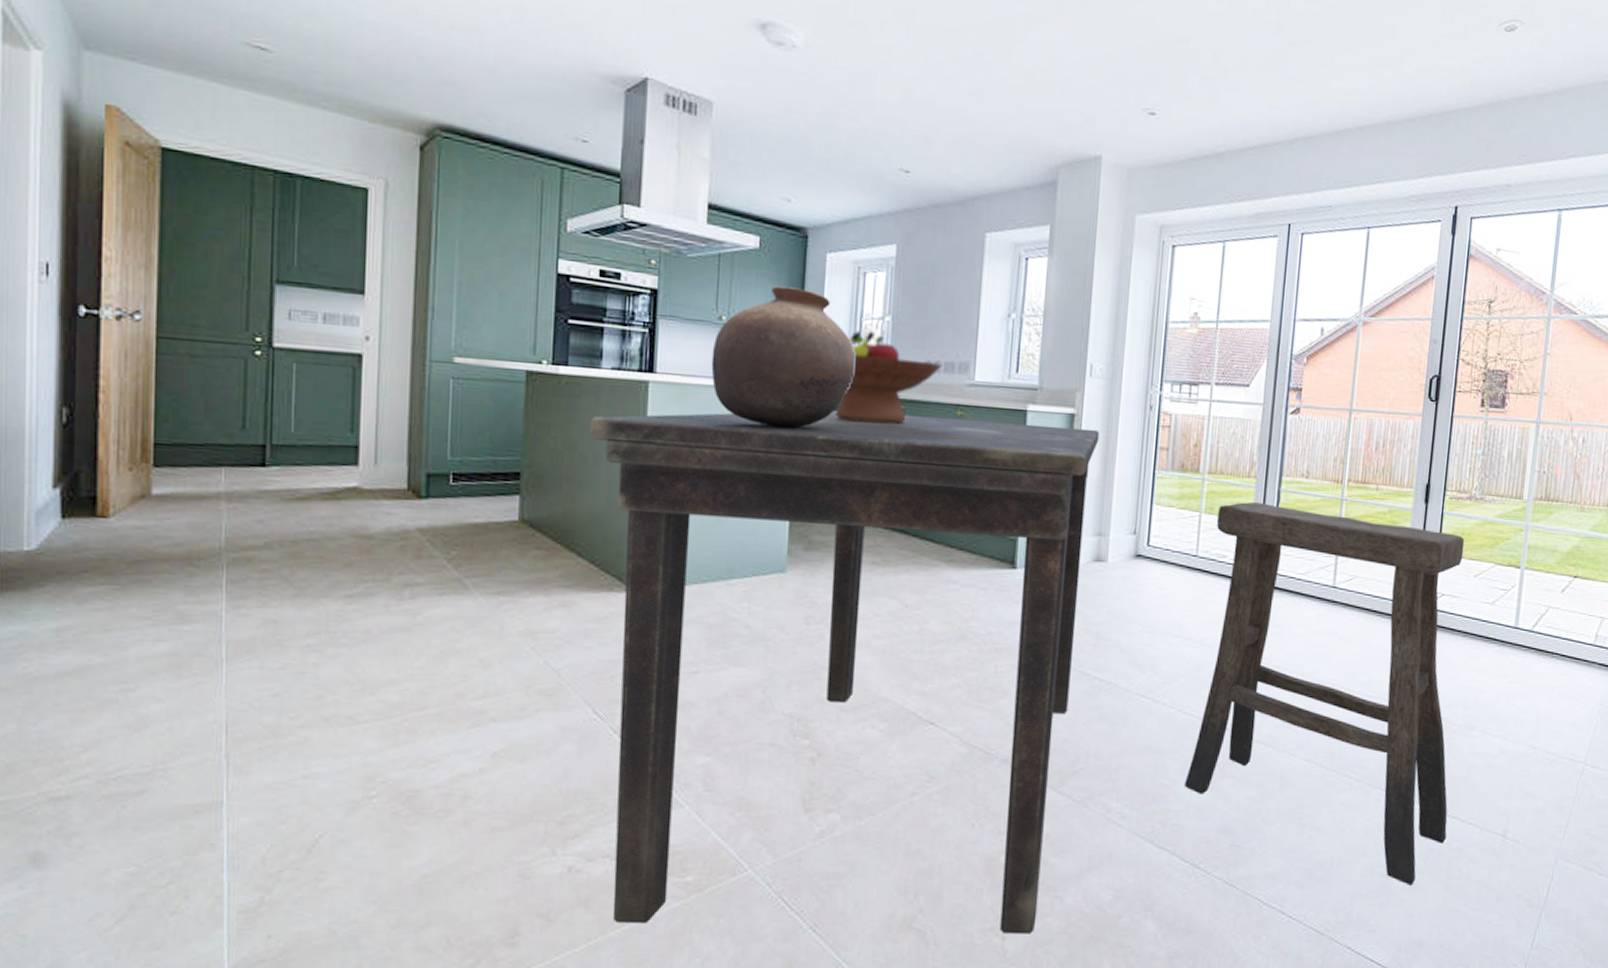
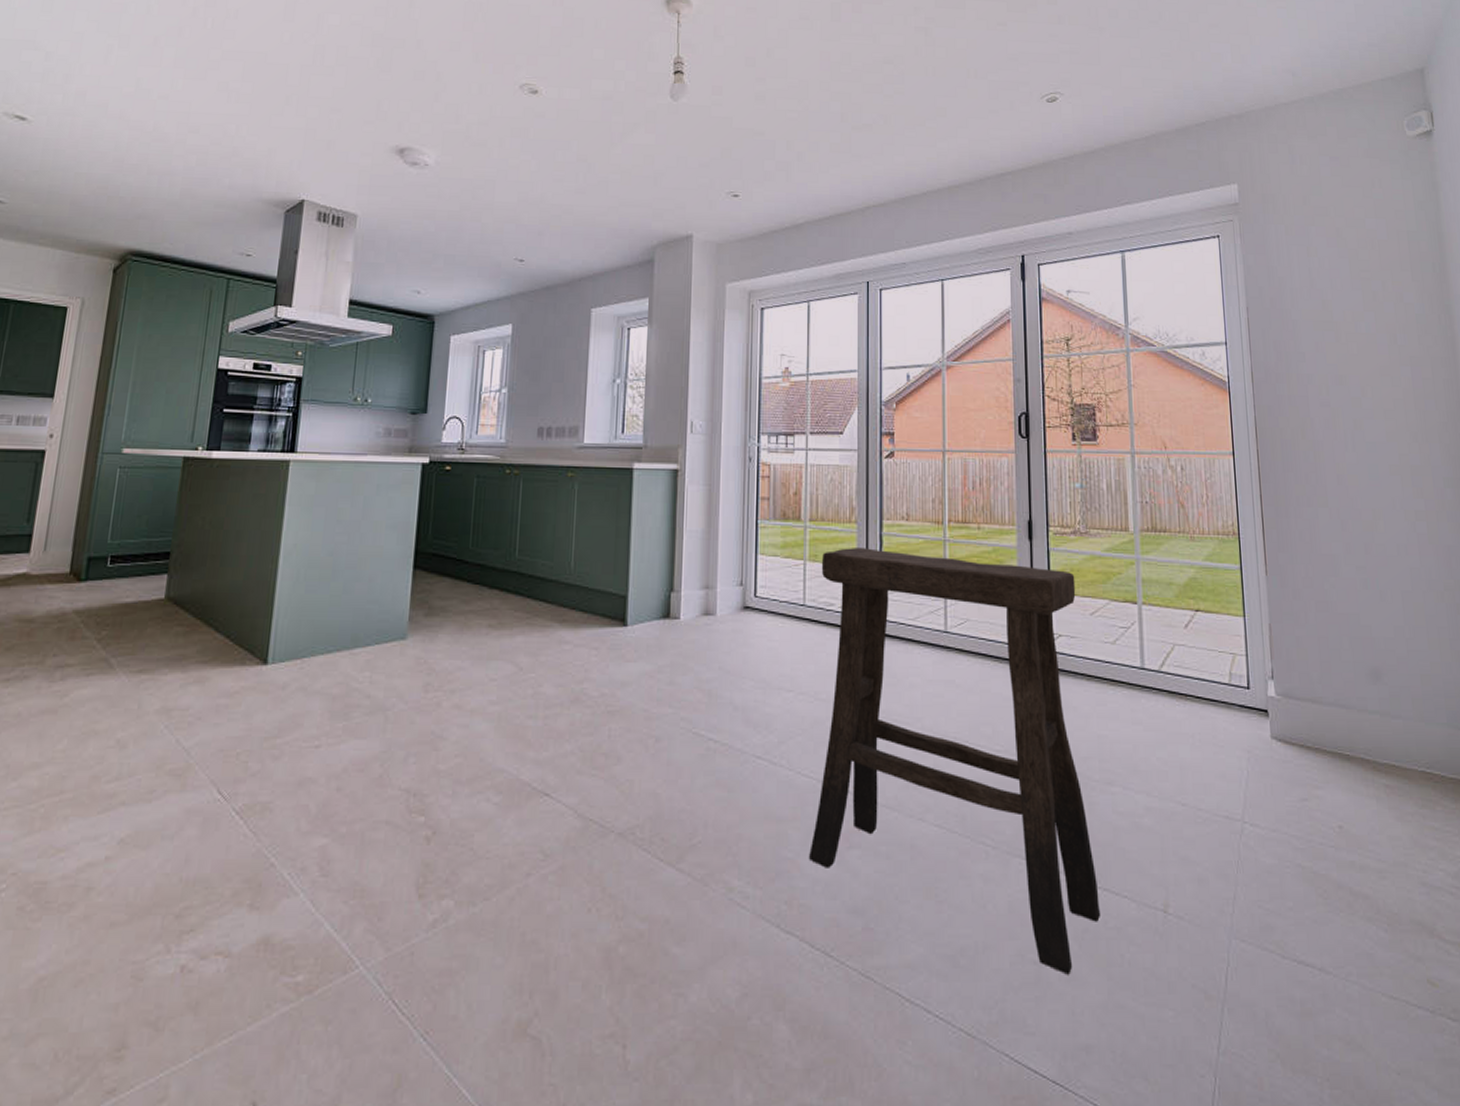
dining table: present [588,410,1100,934] -> none [221,478,703,1042]
pottery: present [711,286,856,428] -> none [345,367,475,497]
fruit bowl: present [836,330,942,424] -> none [456,402,554,489]

